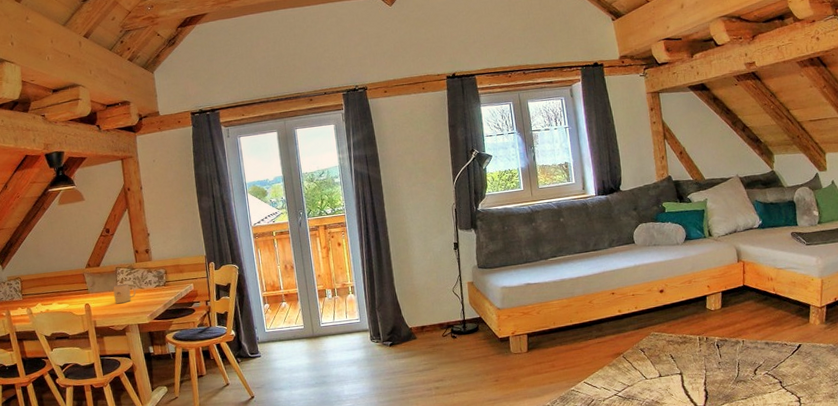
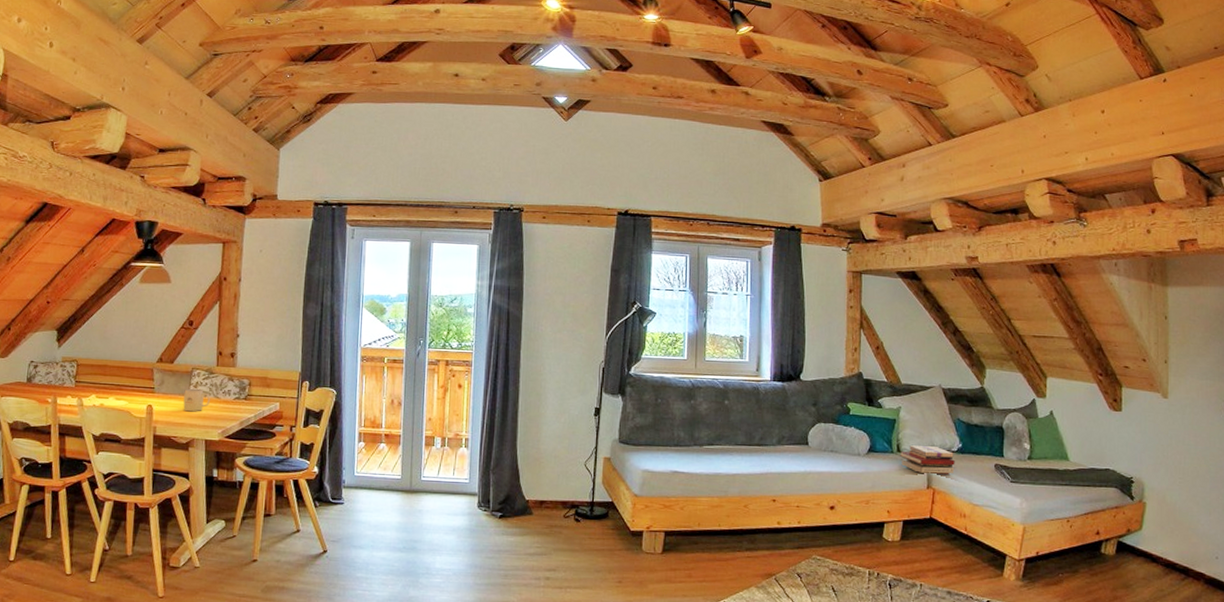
books: none [711,226,759,251] -> present [900,445,955,476]

